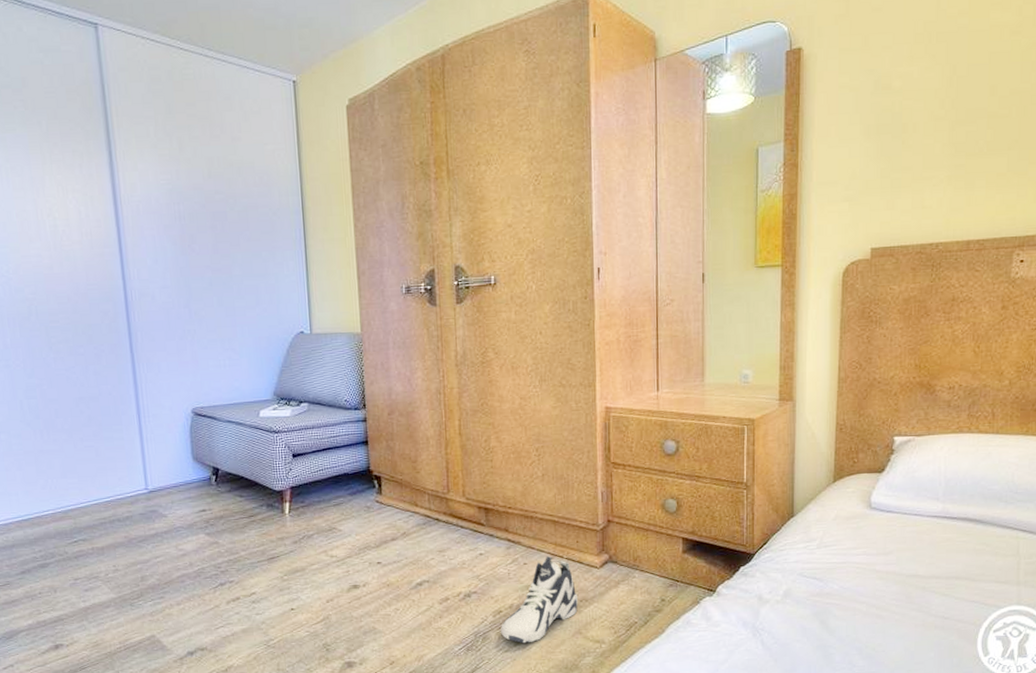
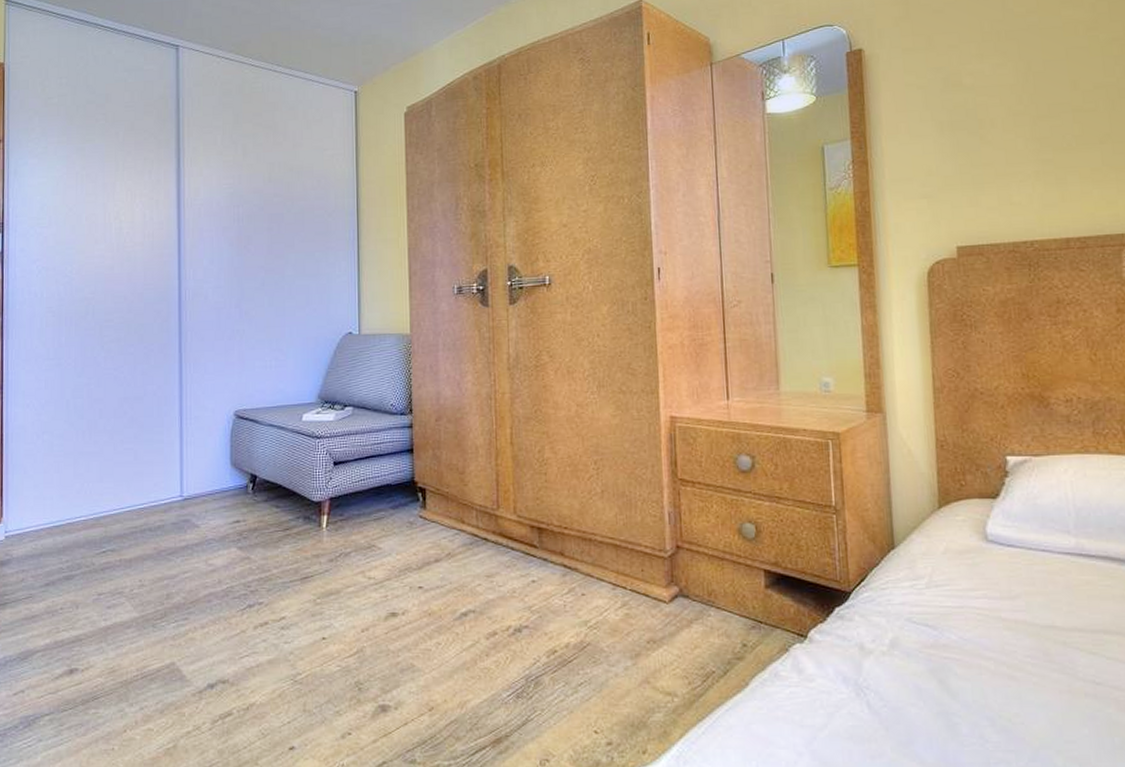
sneaker: present [501,556,578,644] -> none [555,586,645,692]

